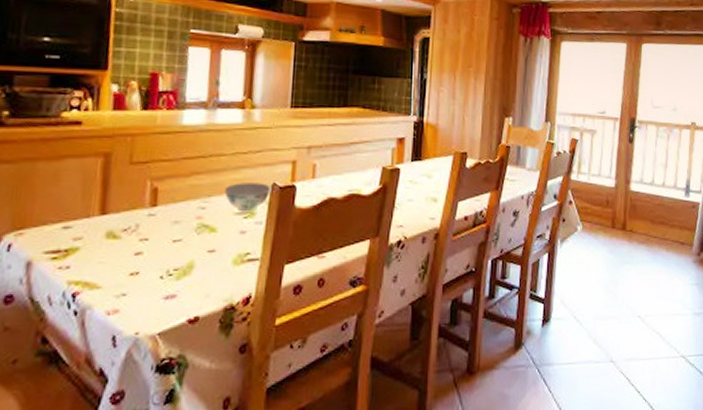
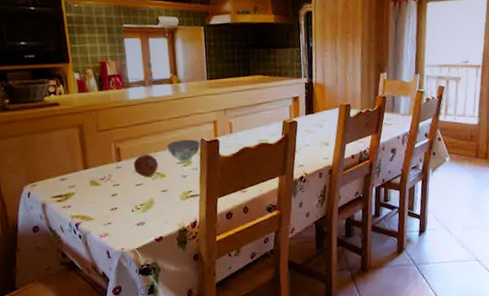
fruit: none [173,198,209,230] -> present [133,154,158,177]

